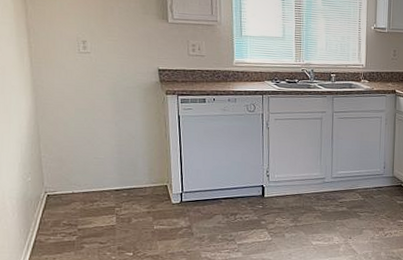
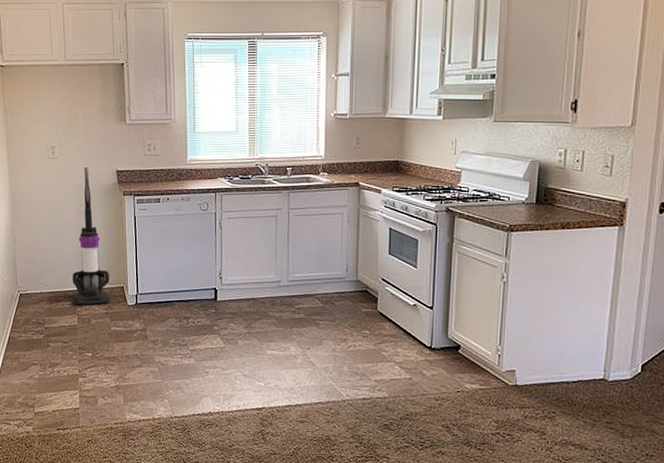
vacuum cleaner: none [109,64,153,205] -> present [72,167,110,305]

